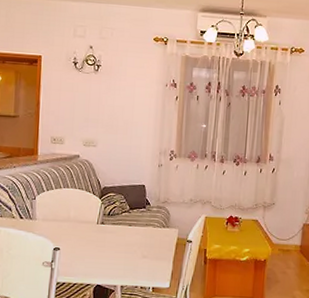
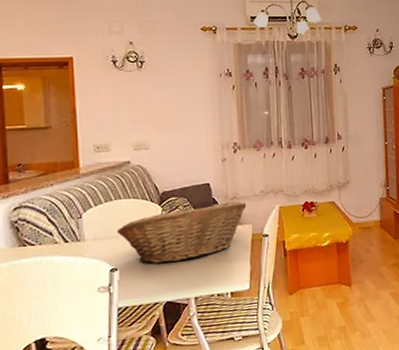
fruit basket: none [62,203,176,252] -> present [116,201,247,264]

